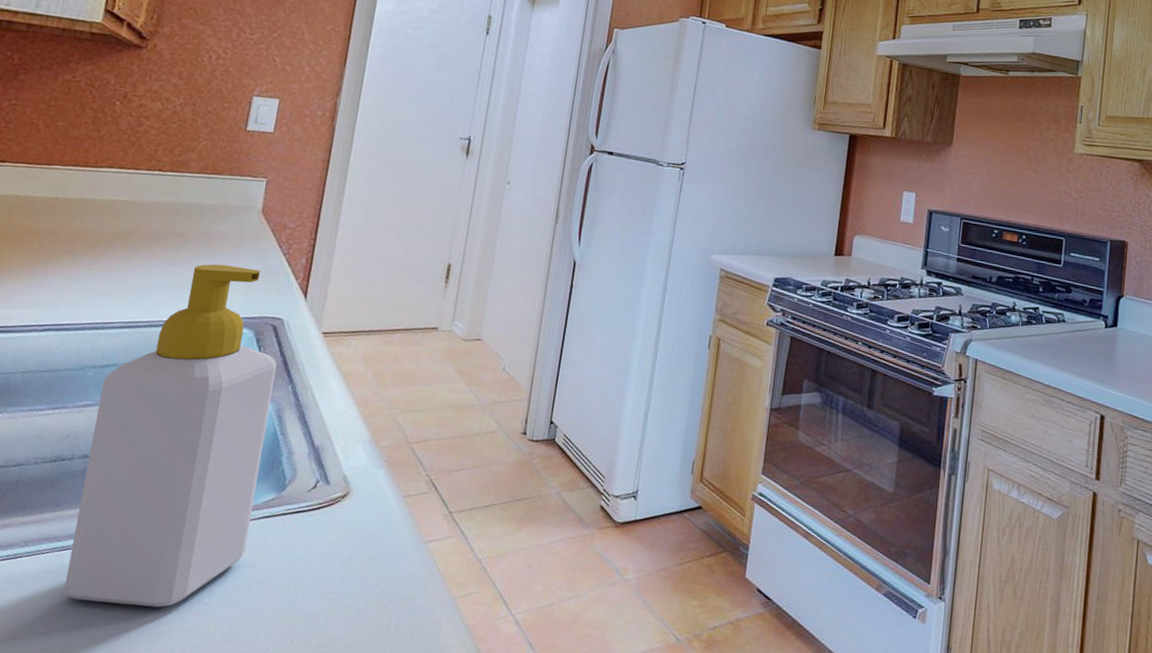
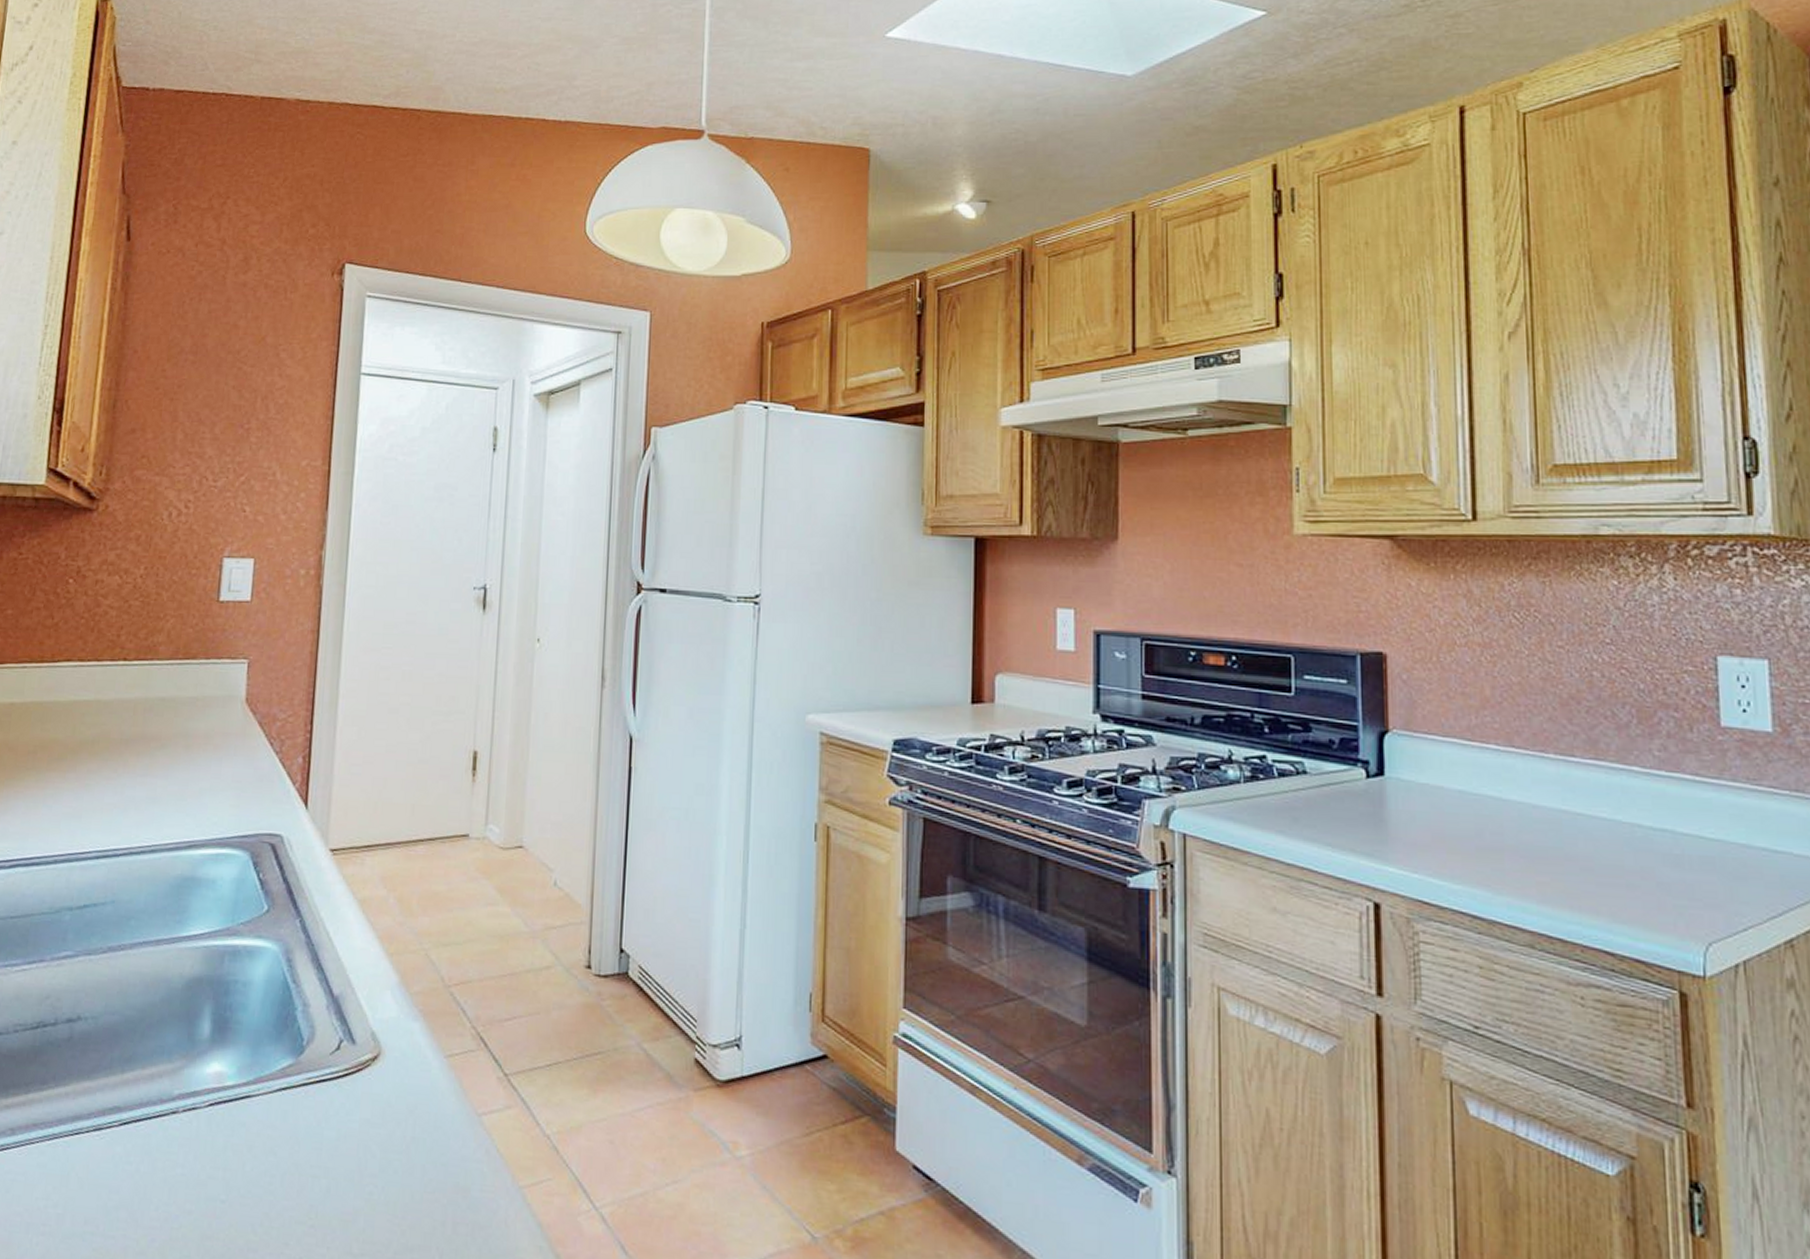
soap bottle: present [63,264,277,608] -> none [59,771,280,1208]

